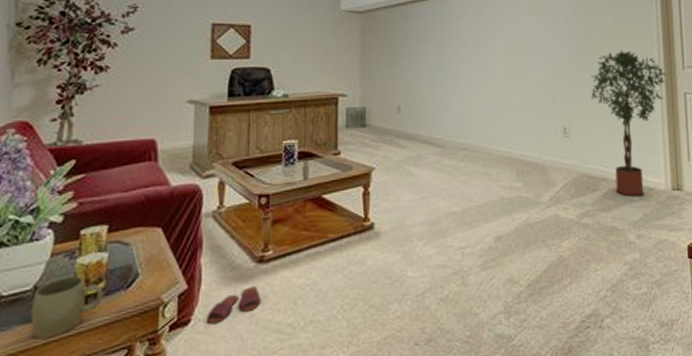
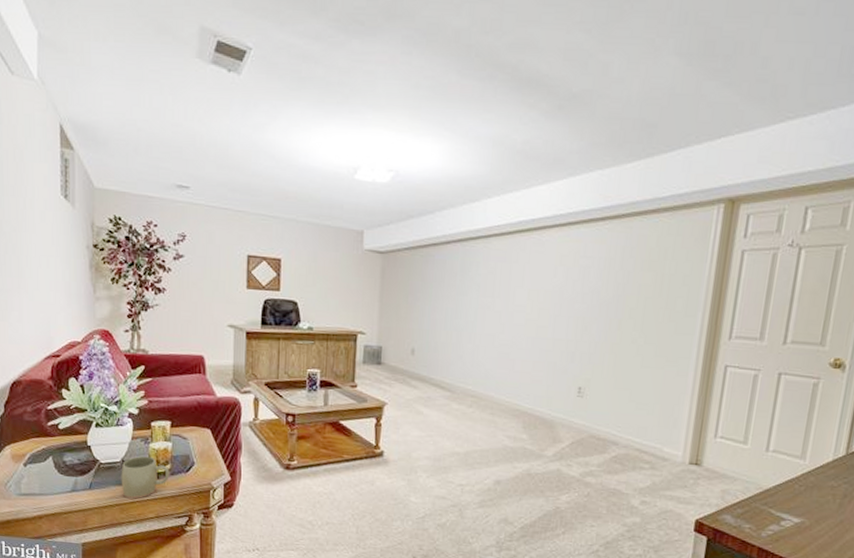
slippers: present [207,286,260,325] -> none [246,487,287,511]
potted tree: present [590,50,666,198] -> none [614,312,707,466]

